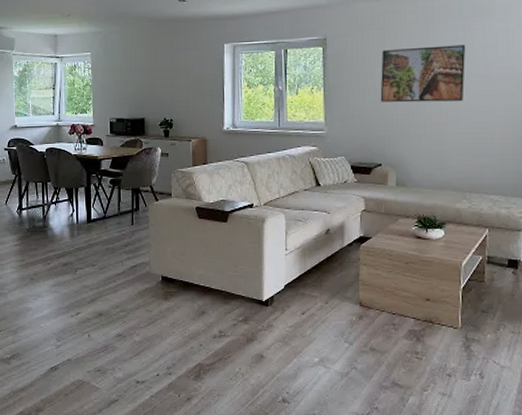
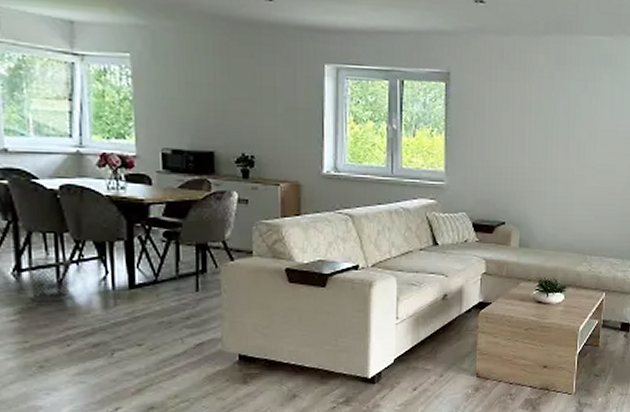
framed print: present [380,45,466,103] -> none [506,93,595,159]

